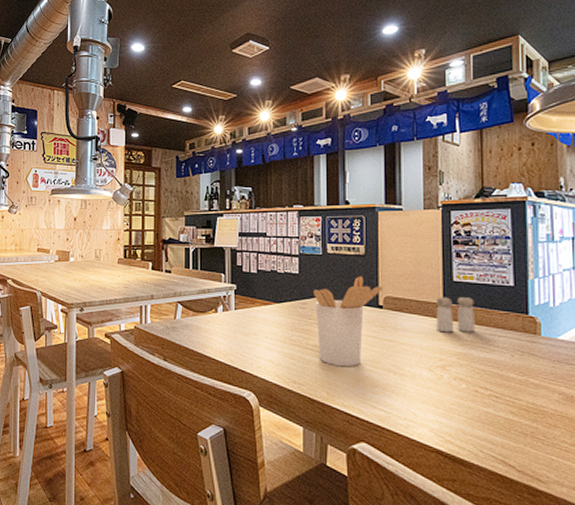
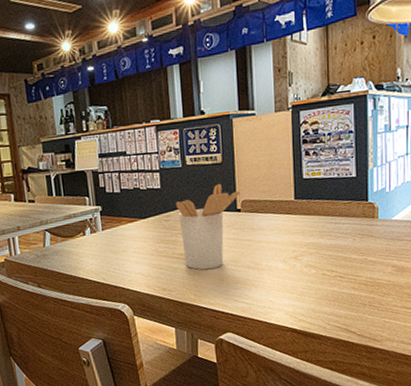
salt and pepper shaker: present [436,297,475,333] -> none [288,192,323,227]

